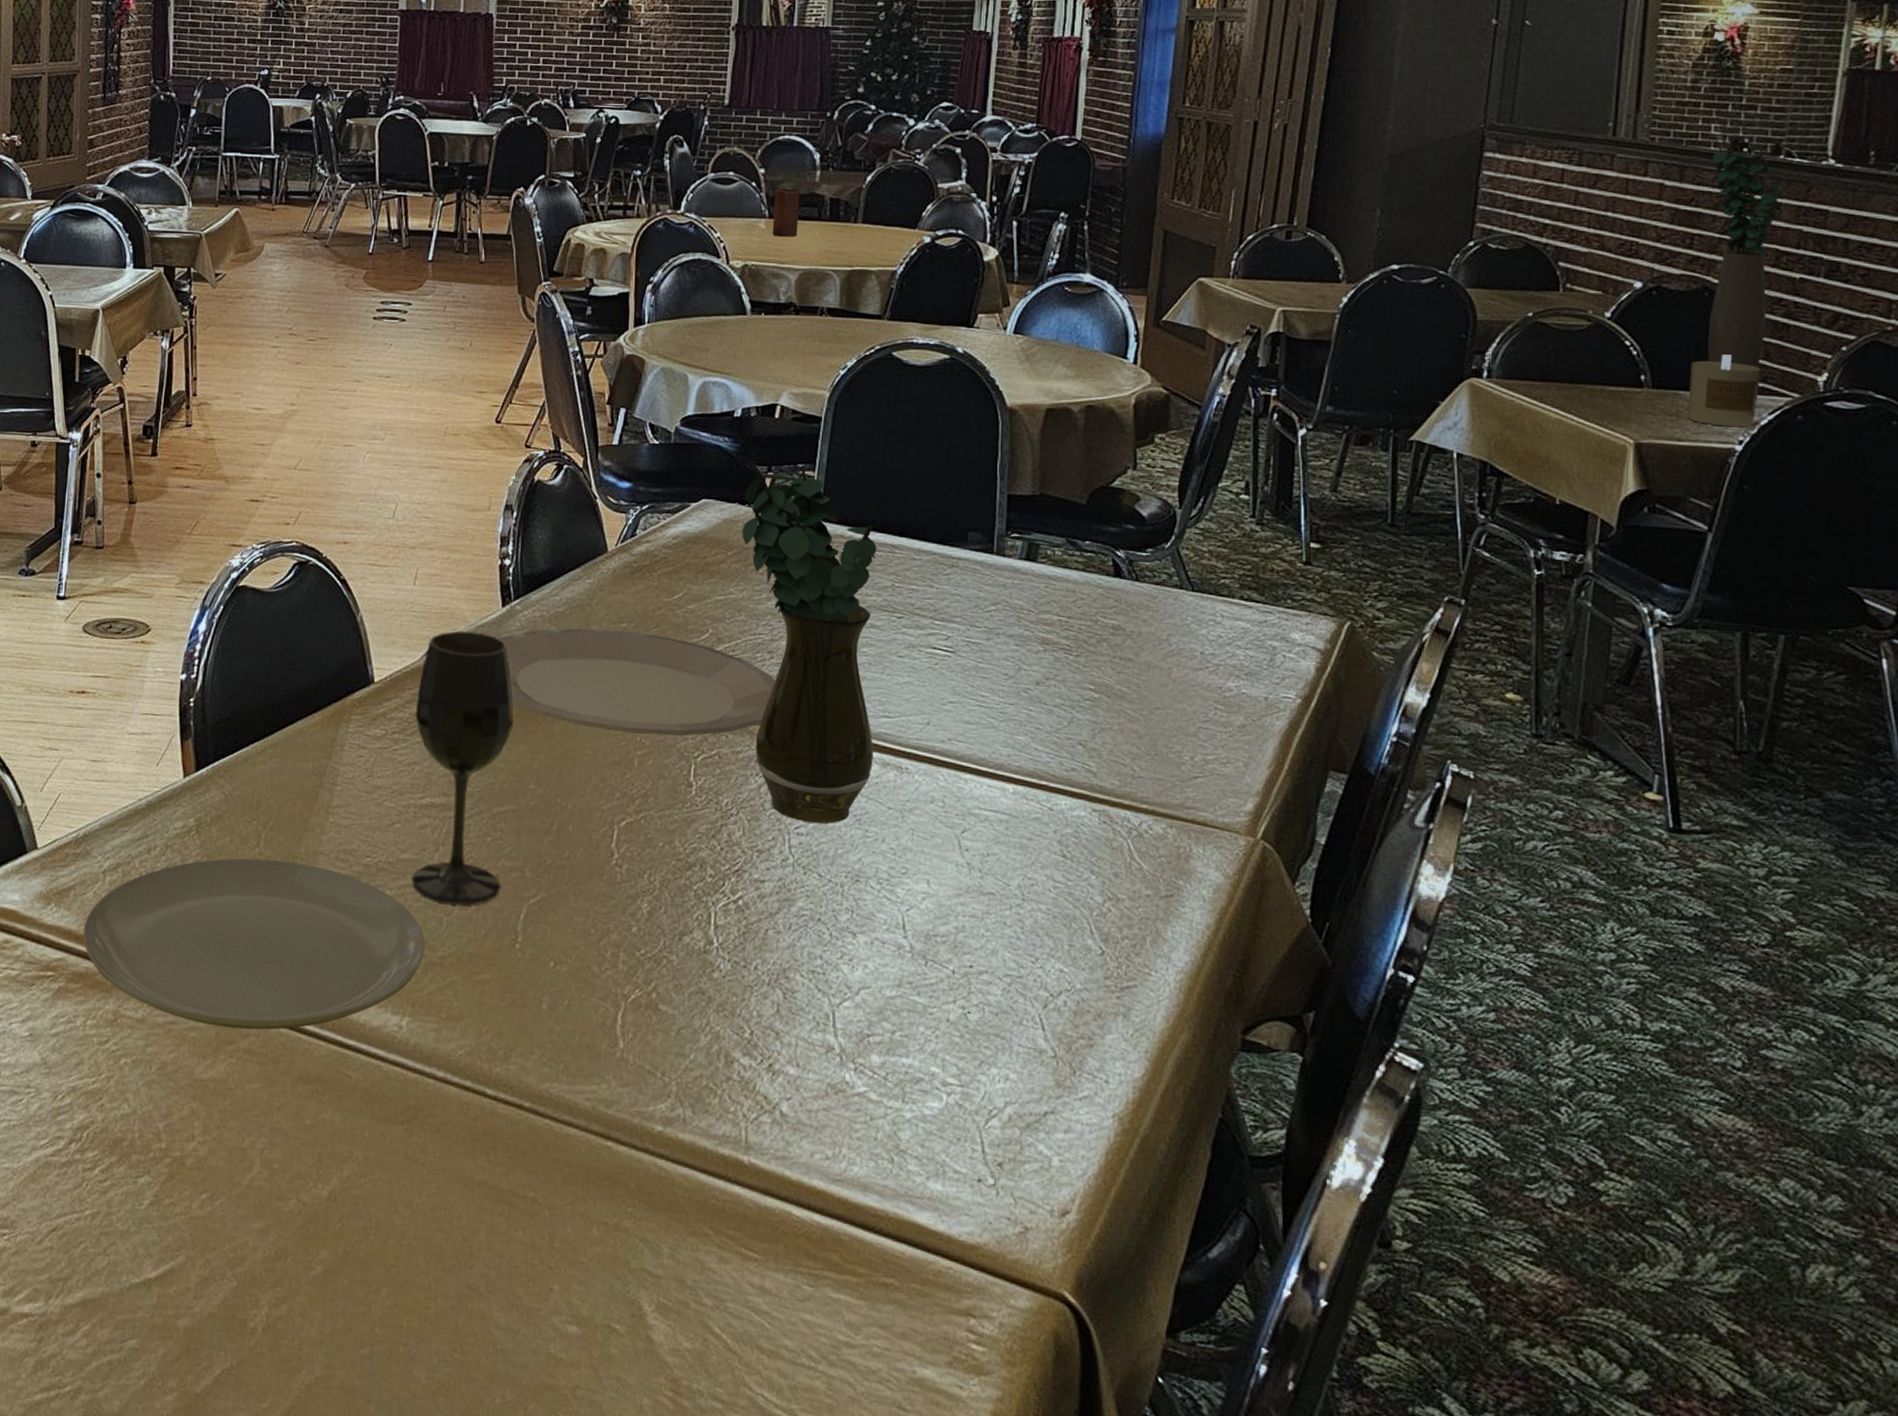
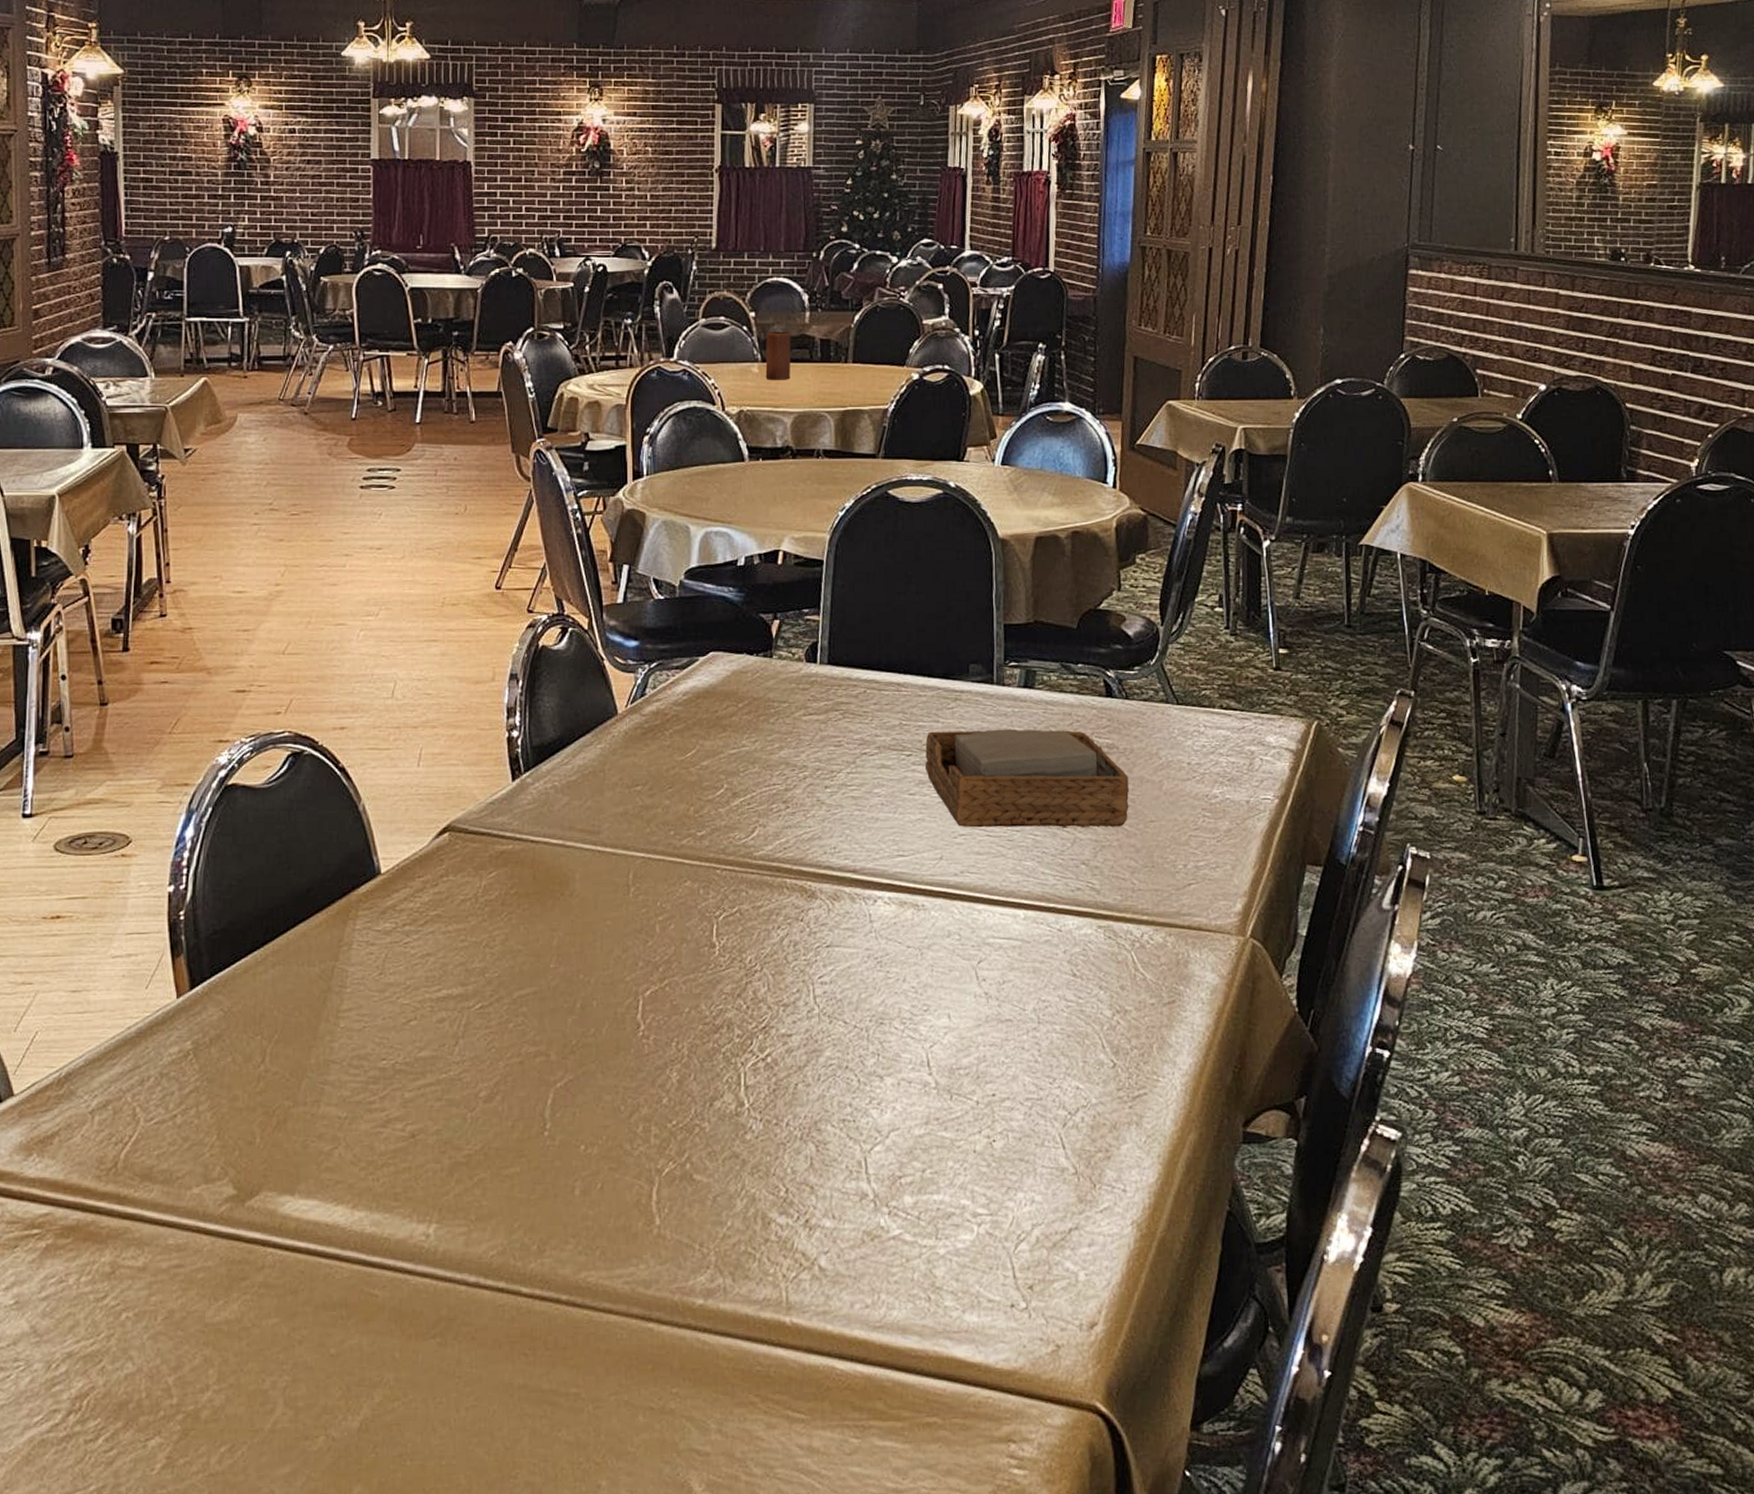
plate: present [83,858,425,1030] -> none [71,1075,449,1263]
wine glass: present [411,631,514,905] -> none [426,809,530,1099]
plate: present [499,628,775,736] -> none [510,794,792,900]
vase: present [742,459,877,824] -> none [751,608,891,971]
napkin holder: none [916,596,1134,711] -> present [924,729,1129,828]
candle: present [1688,354,1761,428] -> none [1588,447,1646,513]
vase: present [1708,140,1784,368] -> none [1597,251,1656,458]

